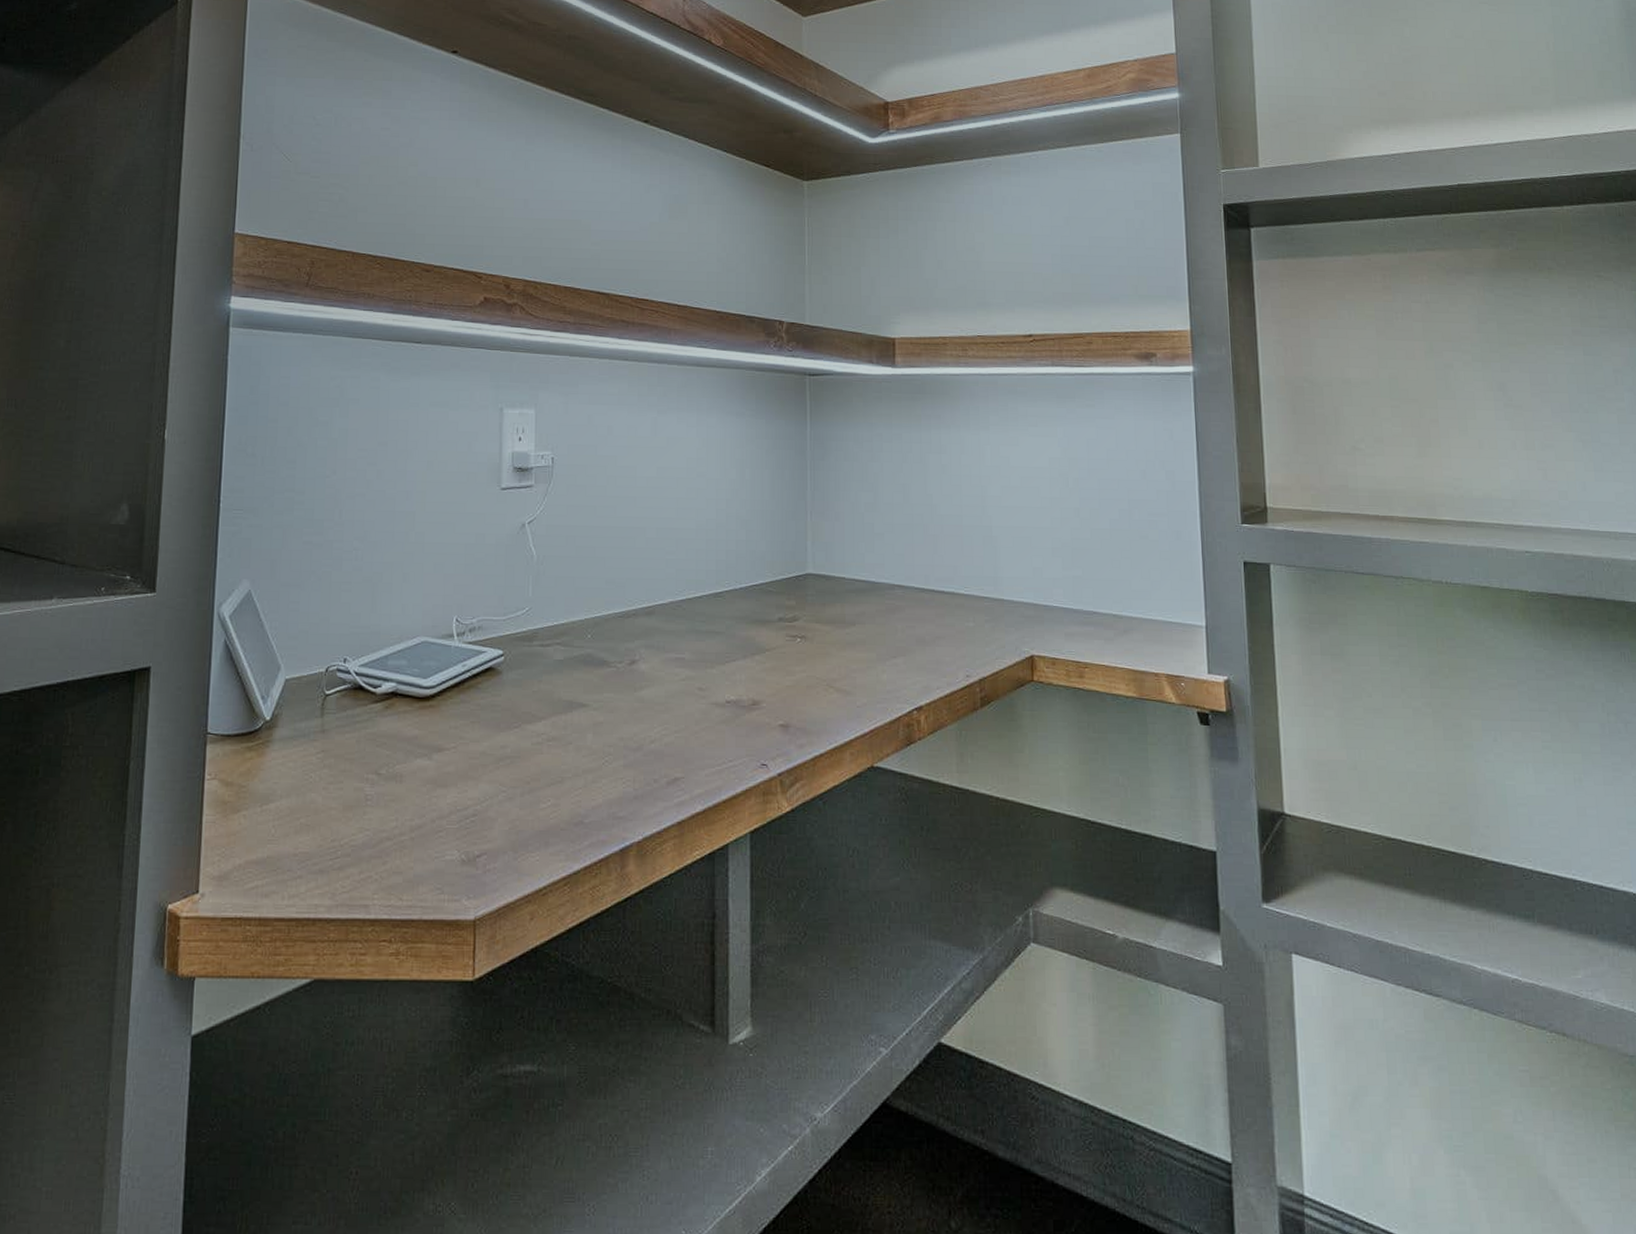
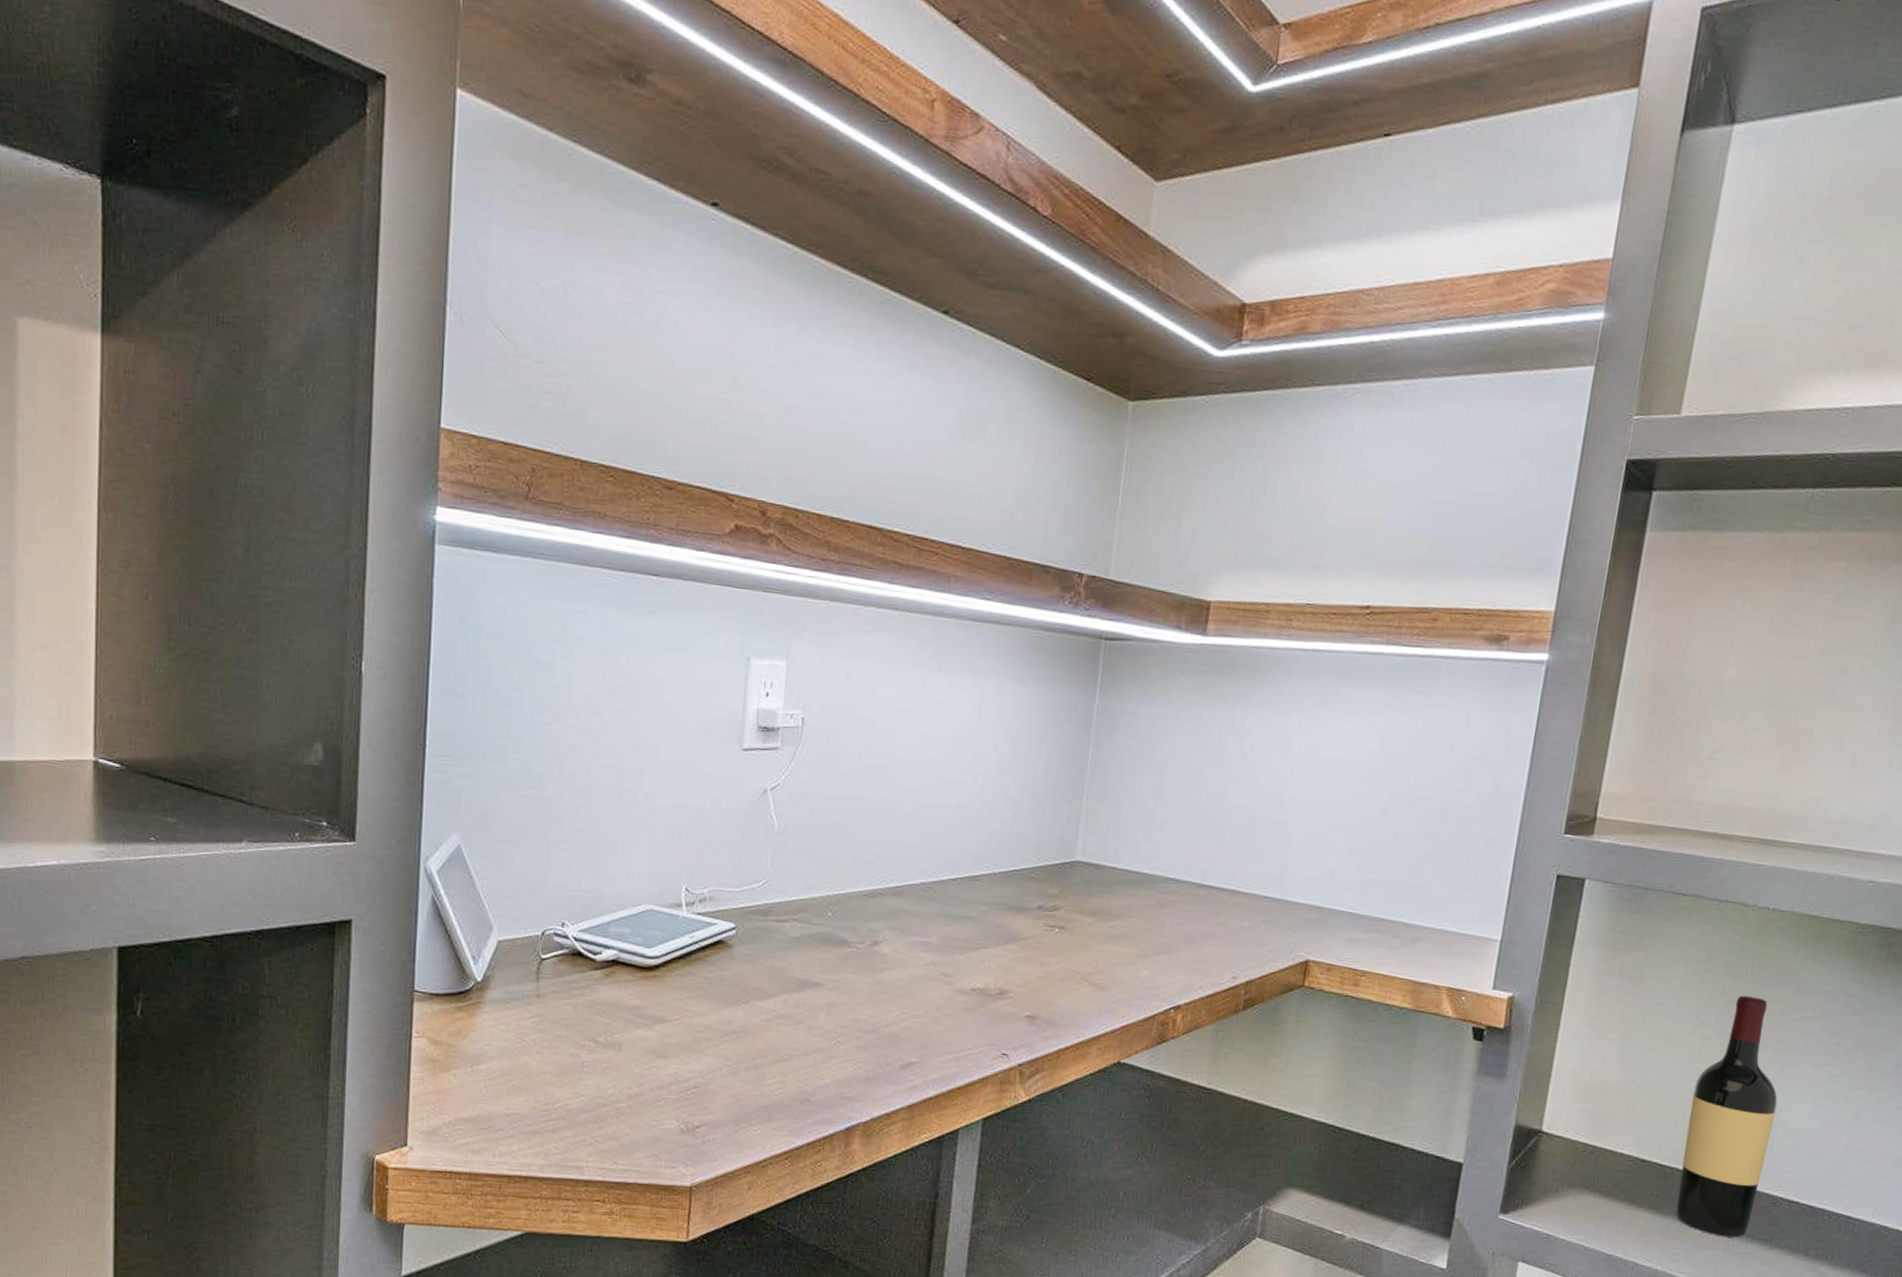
wine bottle: none [1418,667,1507,915] -> present [1676,996,1778,1238]

